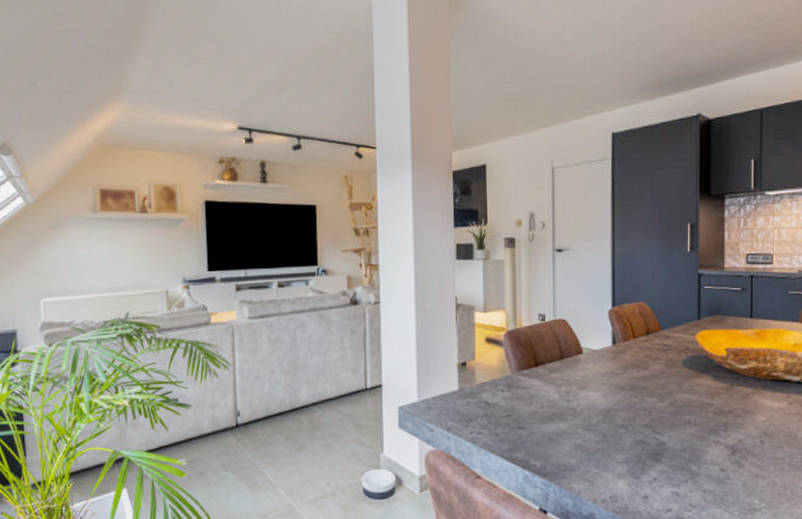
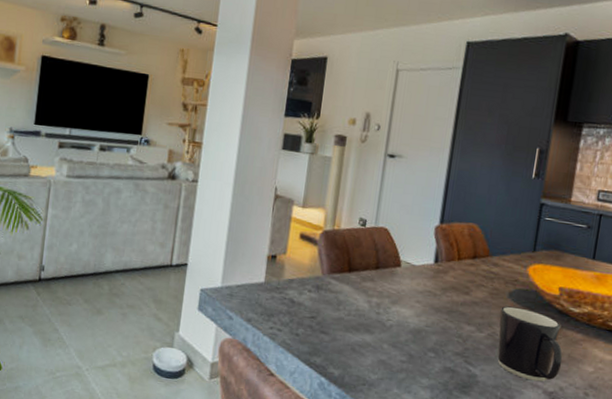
mug: none [677,373,738,439] -> present [497,306,563,382]

